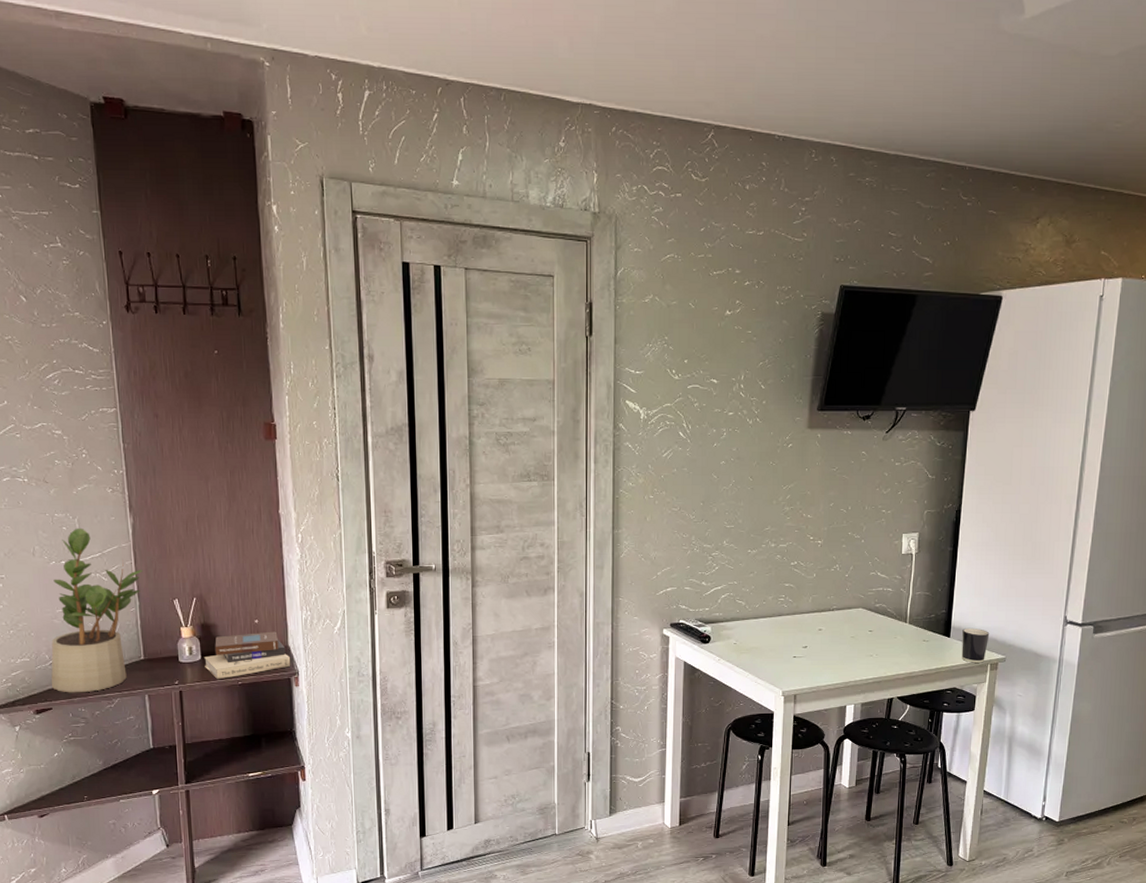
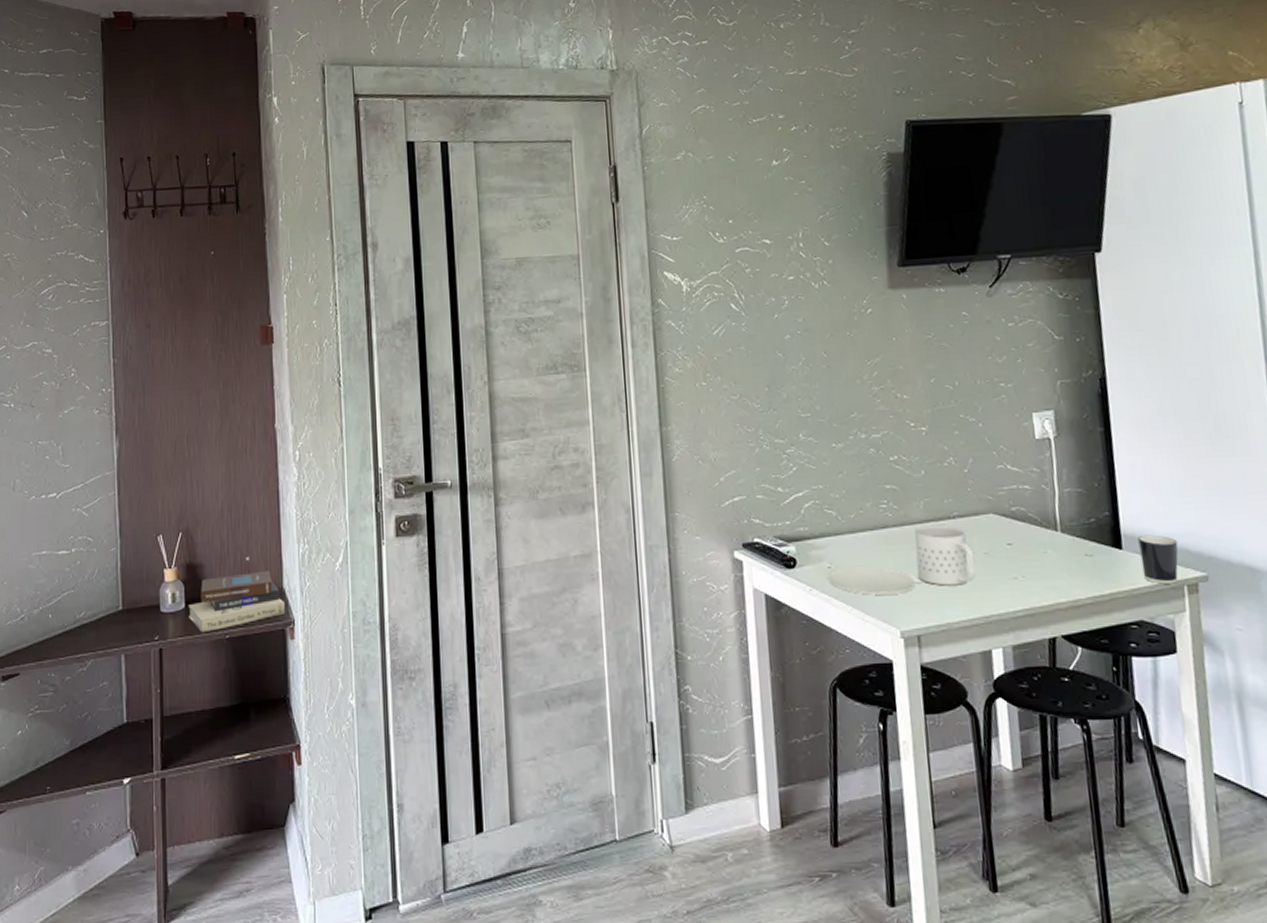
potted plant: present [51,527,143,693] -> none [20,455,126,654]
plate: none [733,643,798,665] -> present [828,565,916,595]
mug: none [801,615,844,660] -> present [915,525,976,586]

